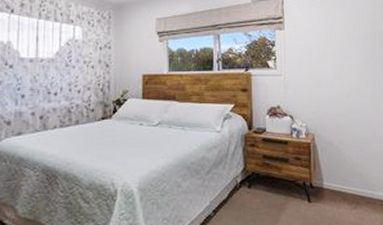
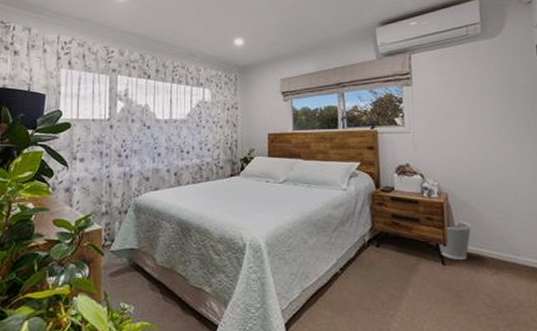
wastebasket: none [306,158,335,197] -> present [439,219,472,260]

